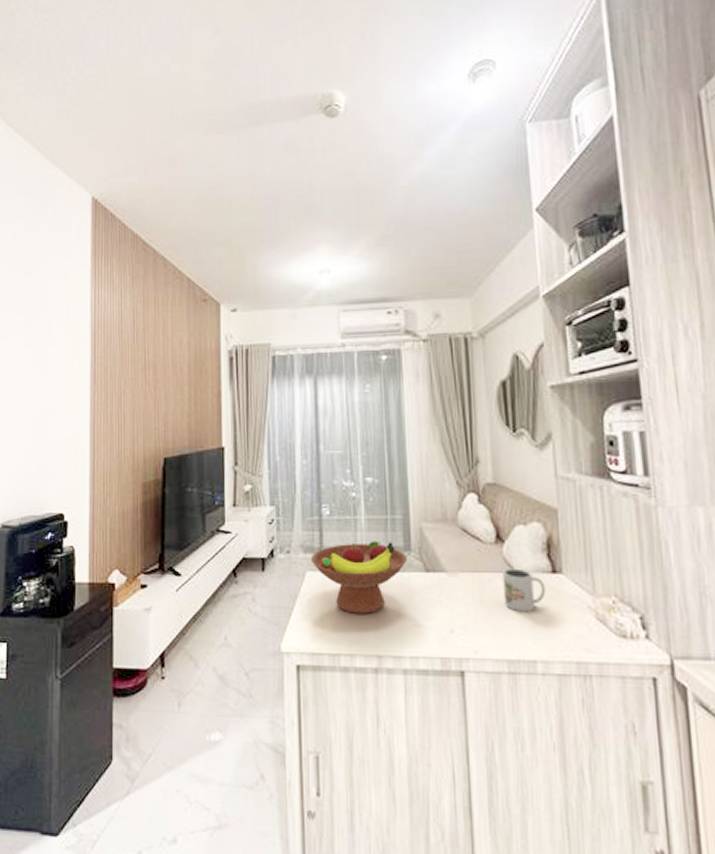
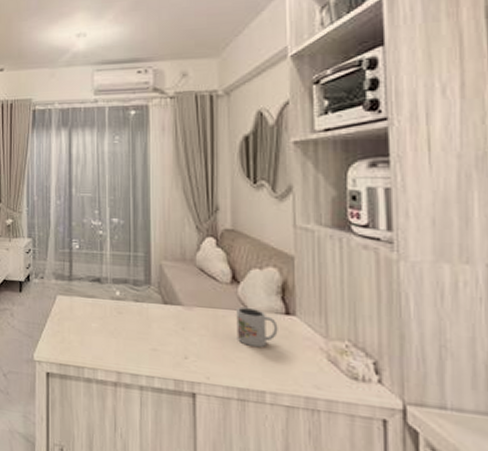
fruit bowl: present [310,540,407,614] -> none [61,273,147,336]

